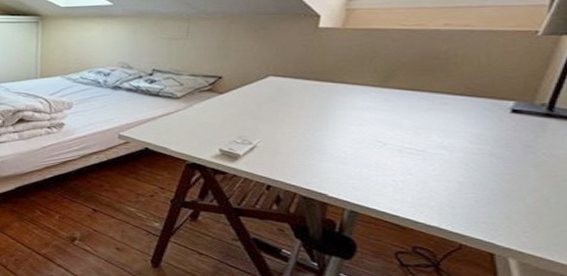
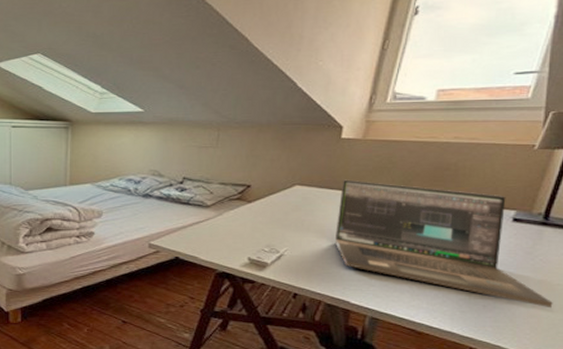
laptop: none [311,70,557,205] -> present [334,179,553,308]

